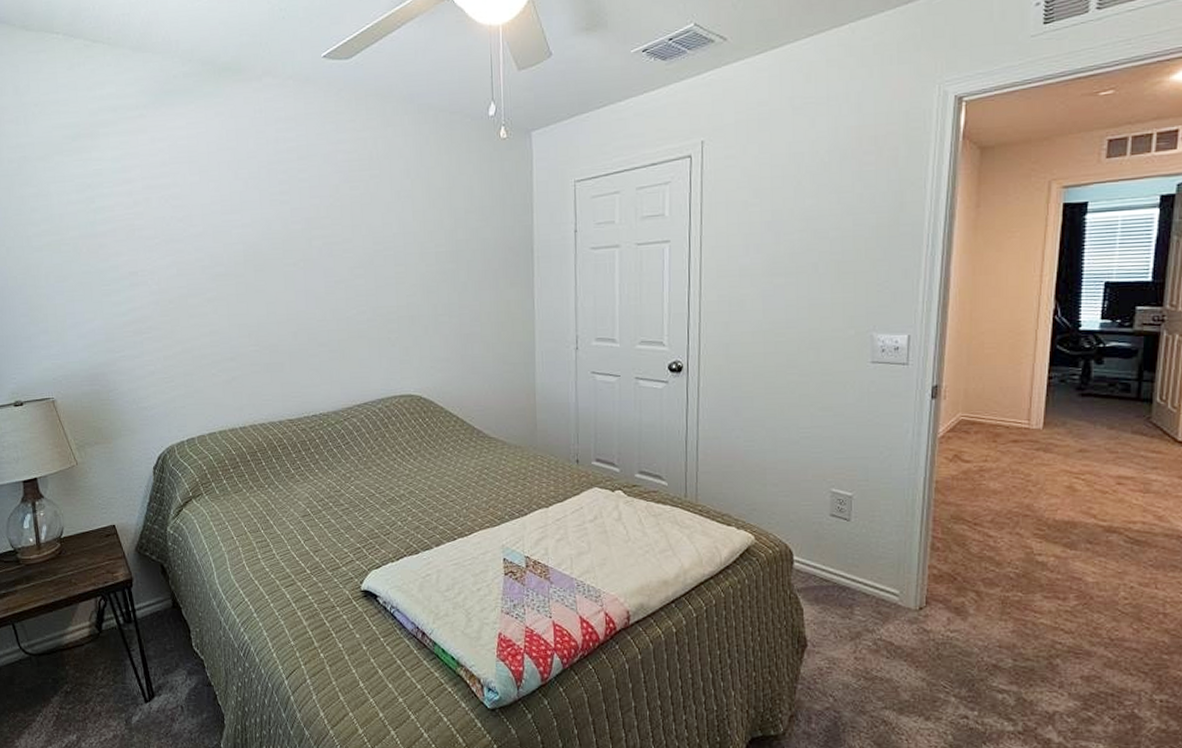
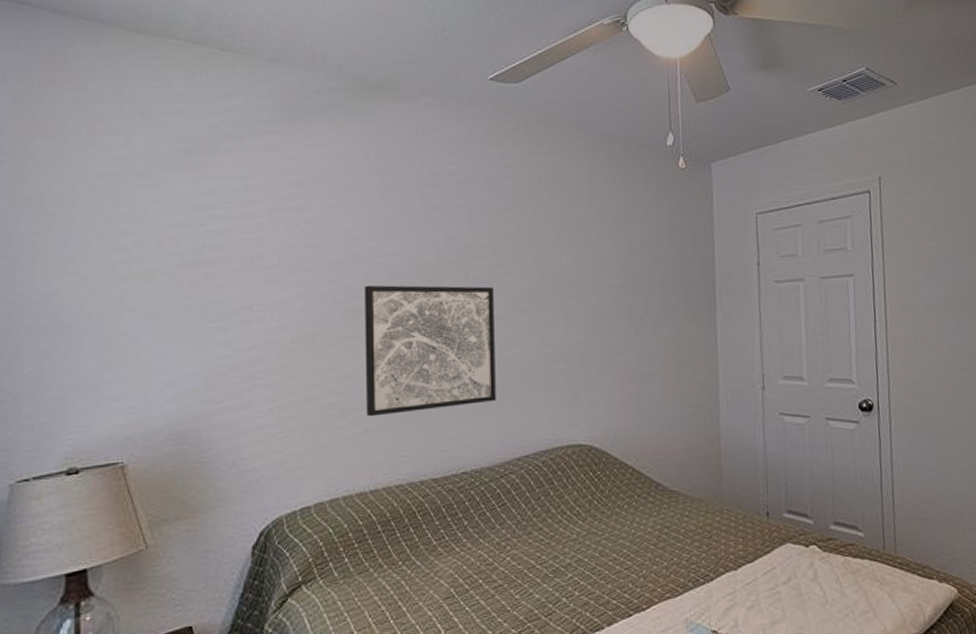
wall art: none [225,253,338,367] -> present [364,285,496,417]

